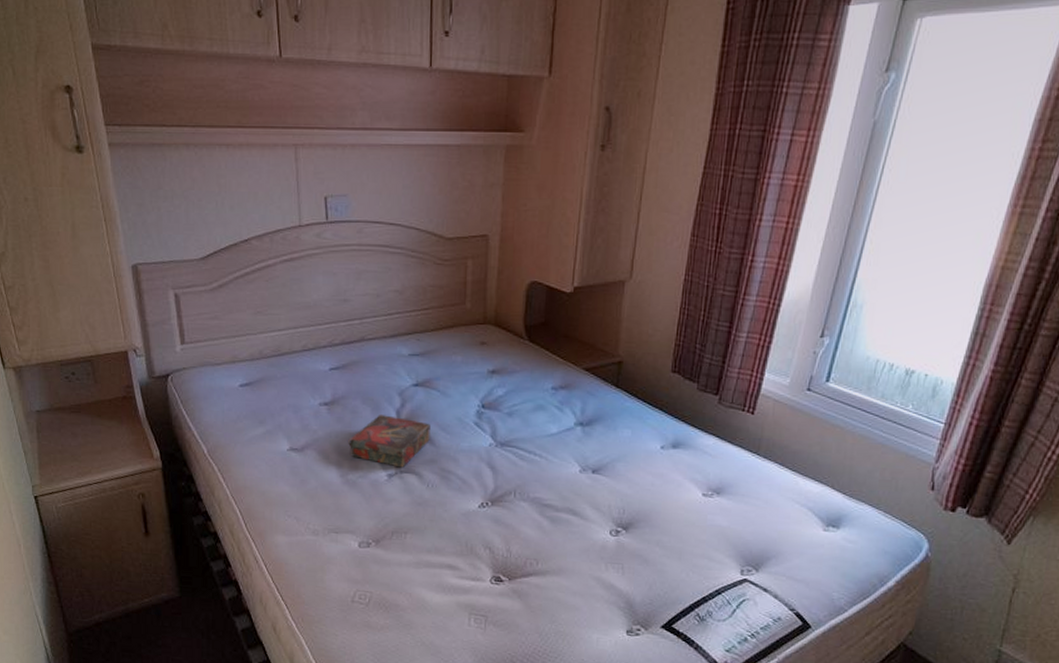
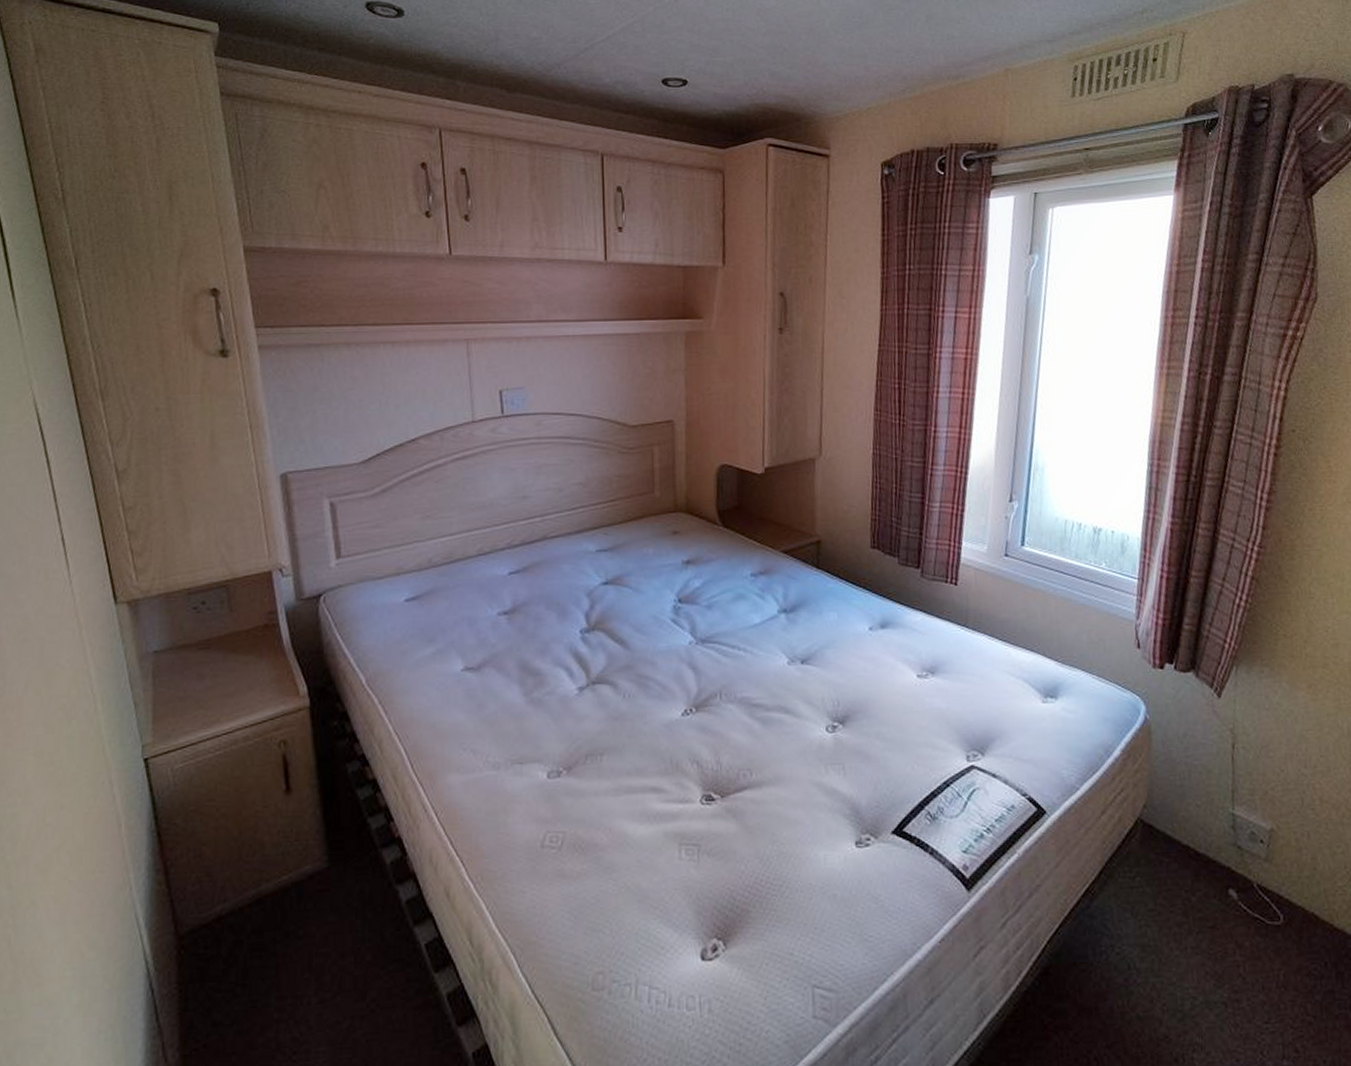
book: present [348,415,431,468] -> none [532,620,624,678]

